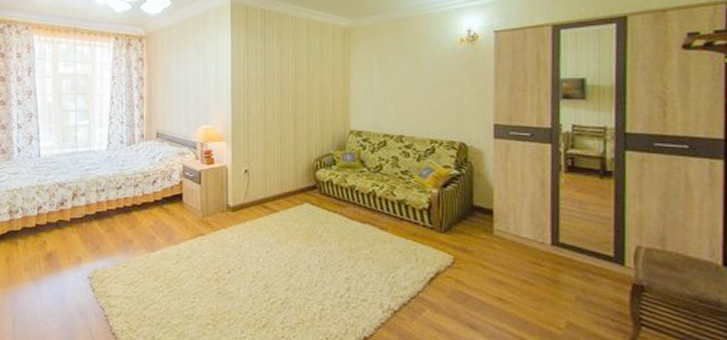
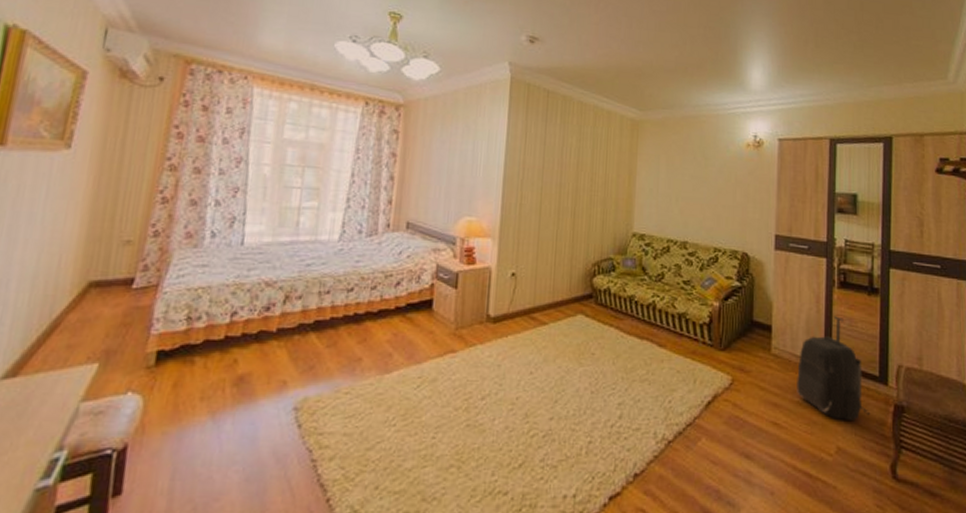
rolling backpack: none [522,199,605,298] -> present [797,316,871,420]

